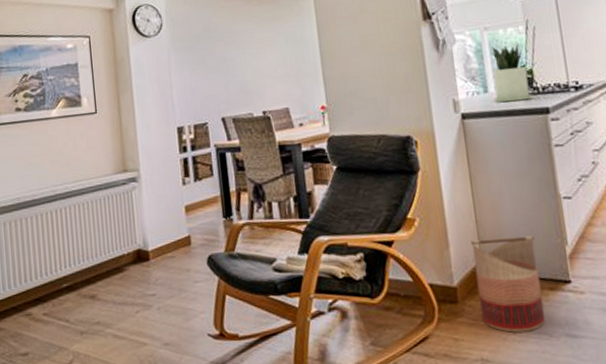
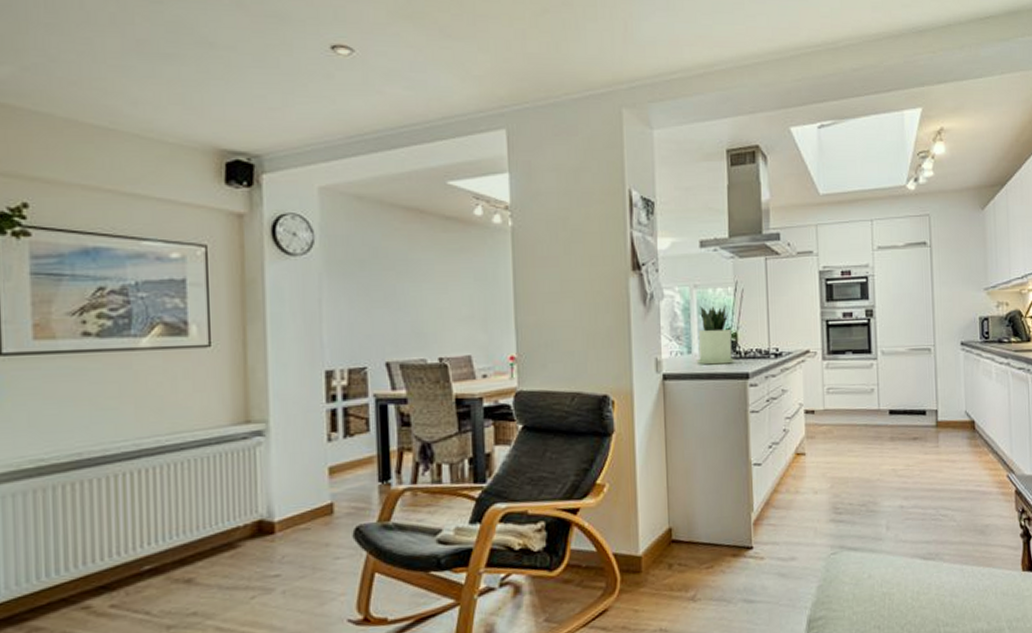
basket: present [471,235,546,333] -> none [660,502,726,601]

